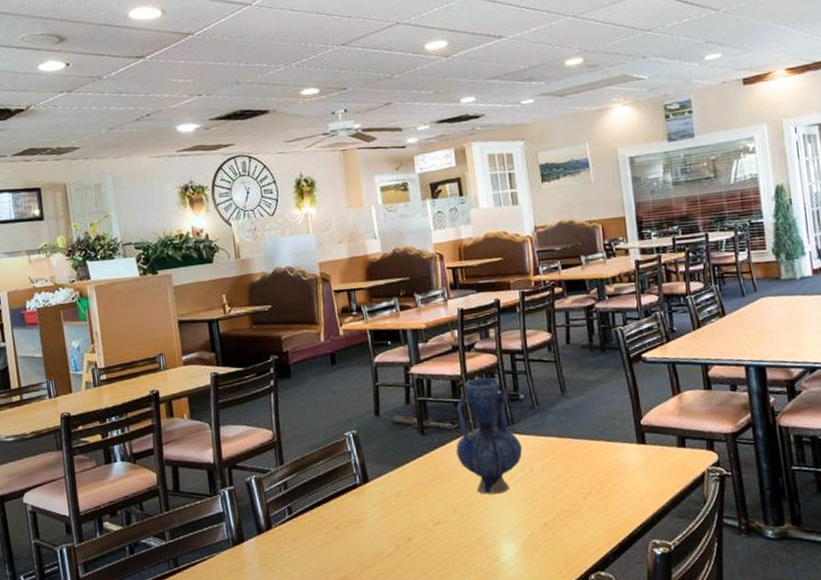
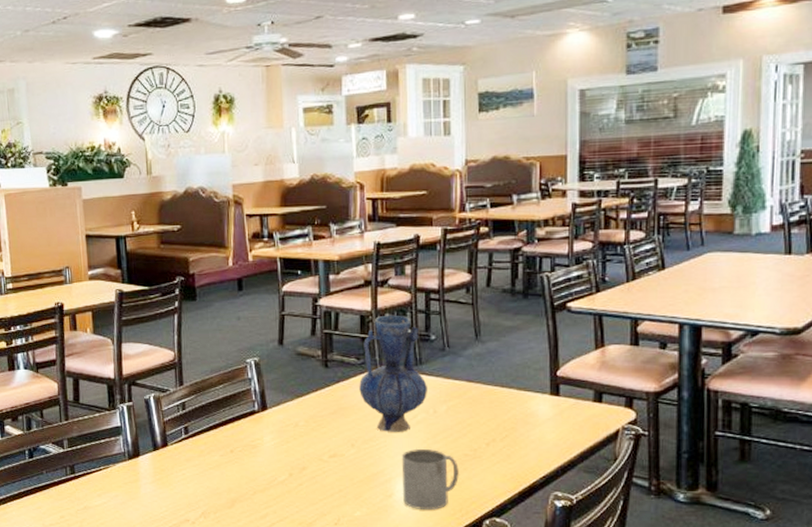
mug: none [503,508,561,571] -> present [401,448,459,511]

